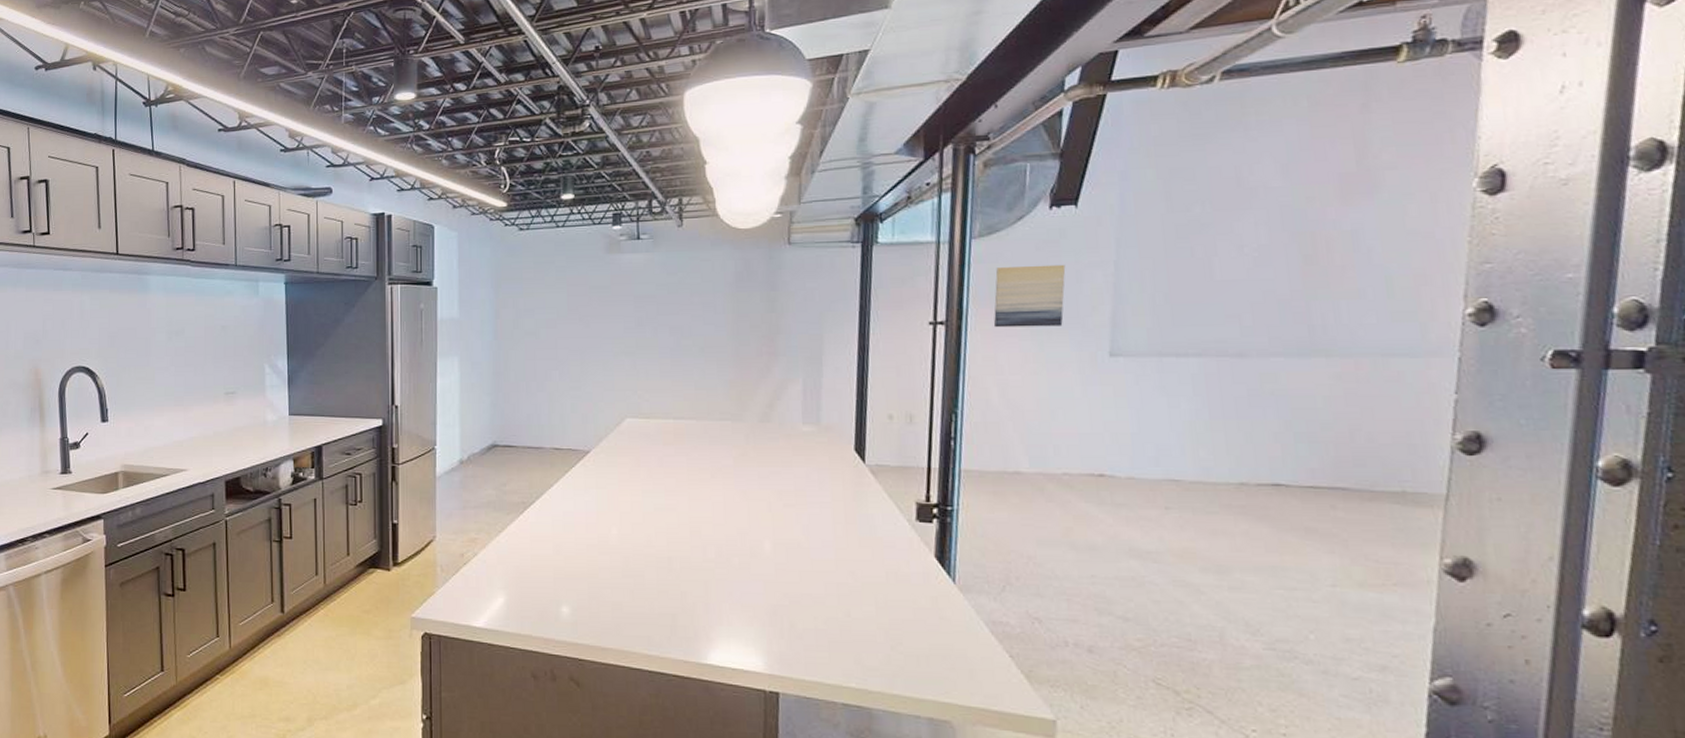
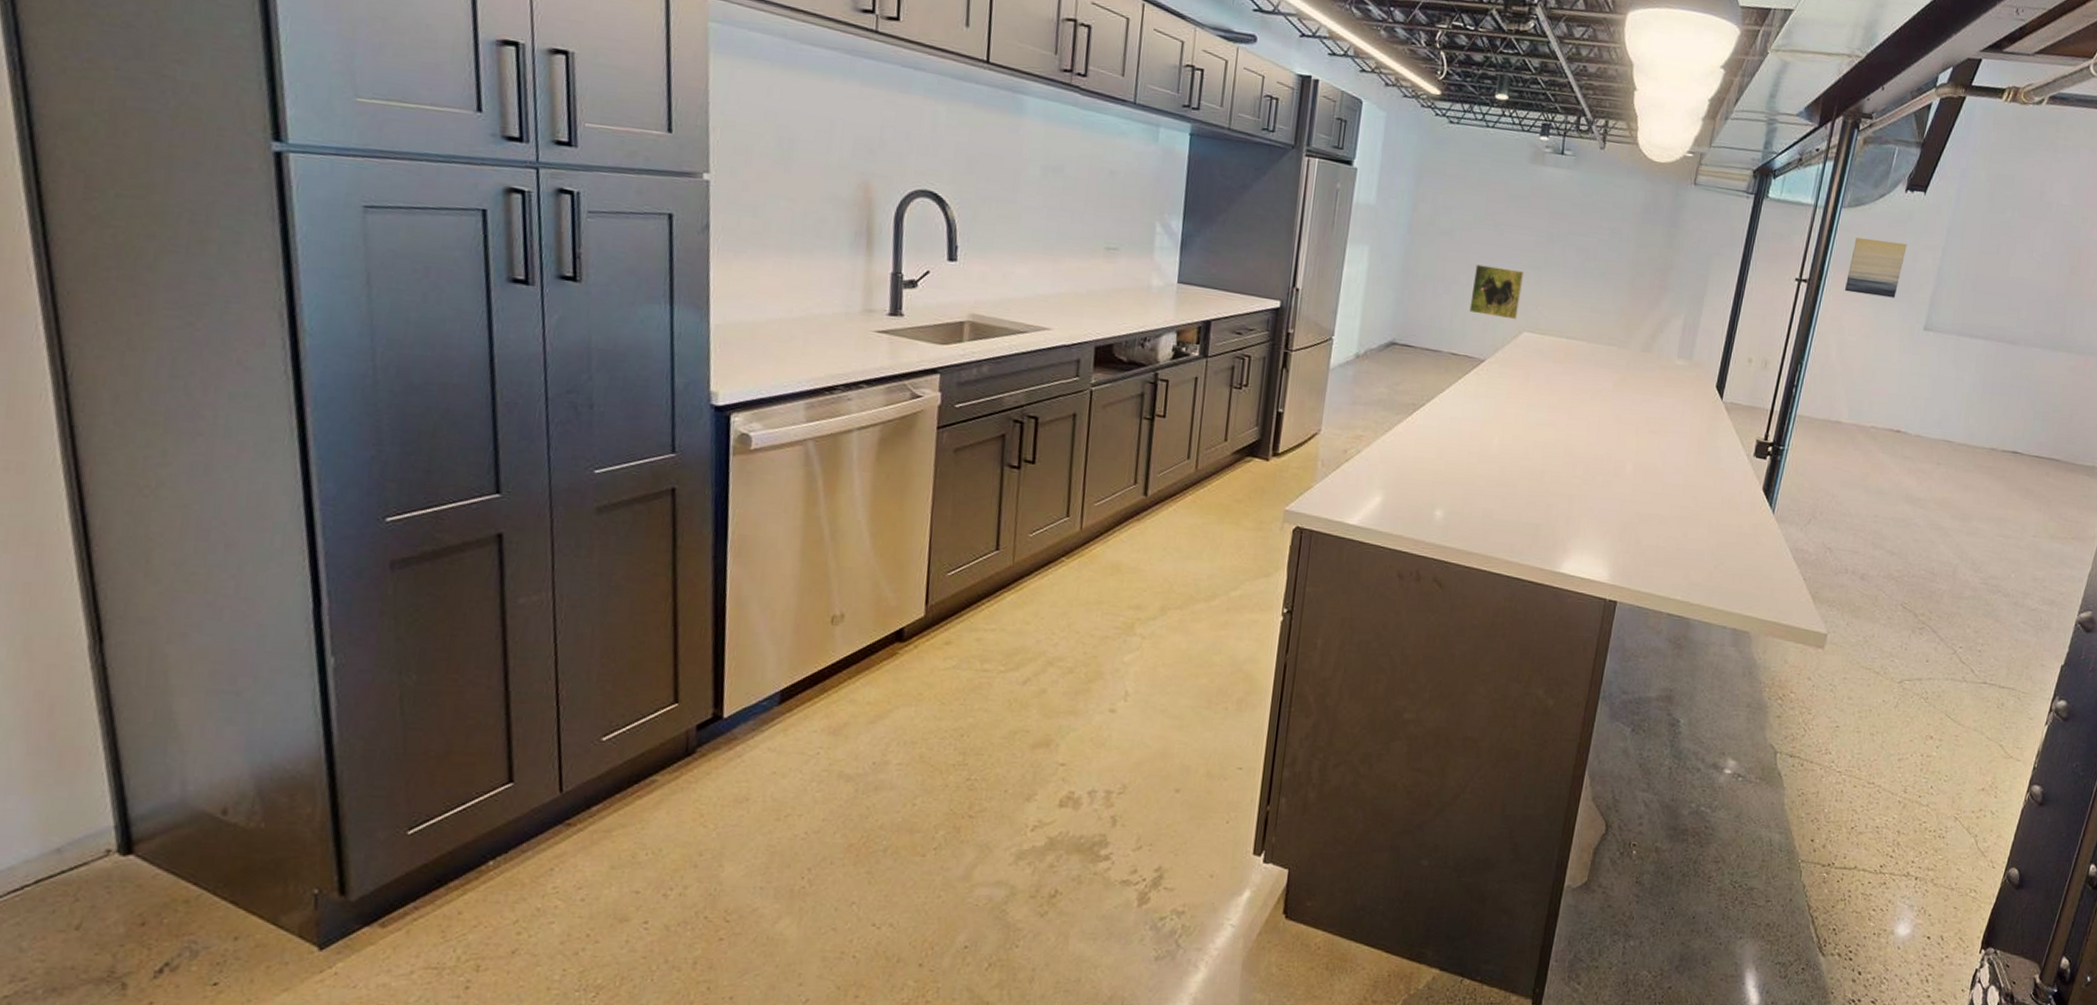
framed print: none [565,358,618,408] -> present [1469,264,1525,320]

